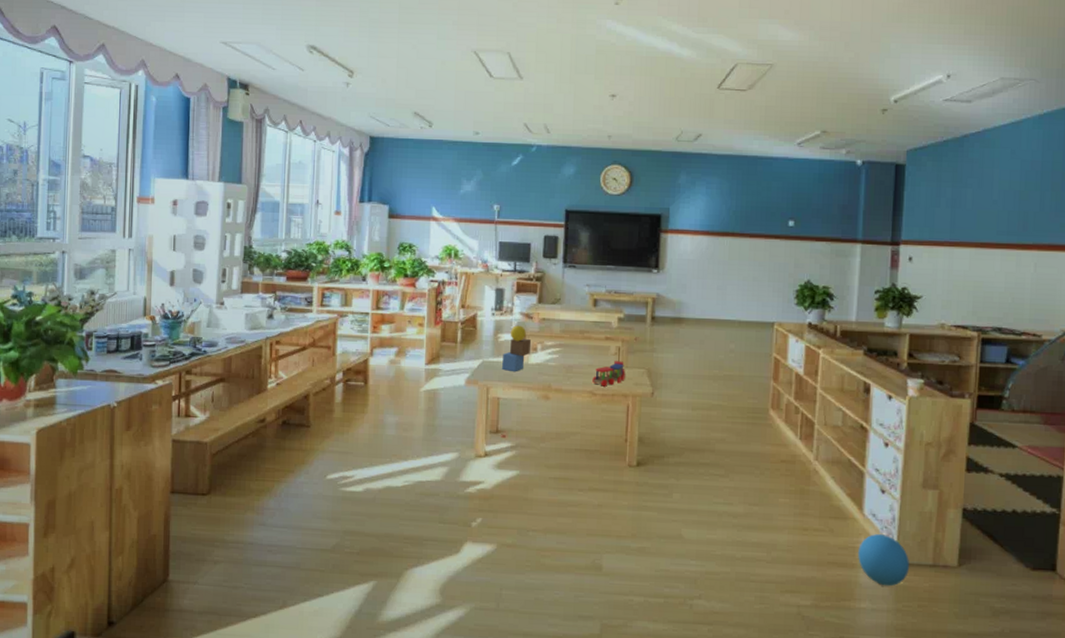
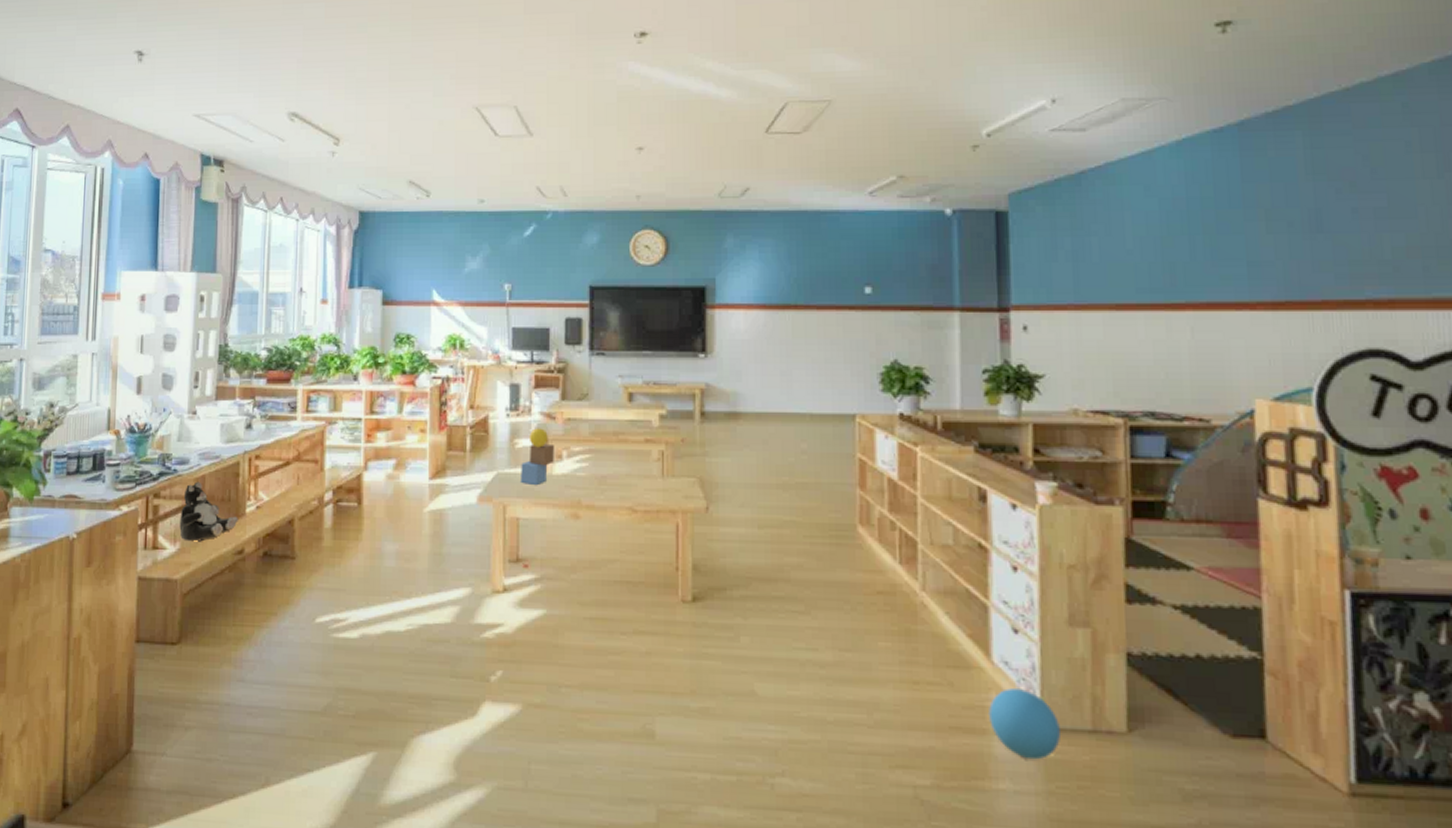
plush toy: none [209,361,261,412] -> present [179,481,238,542]
toy train: present [592,361,625,387] -> none [632,468,672,501]

